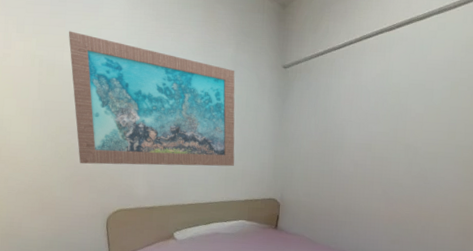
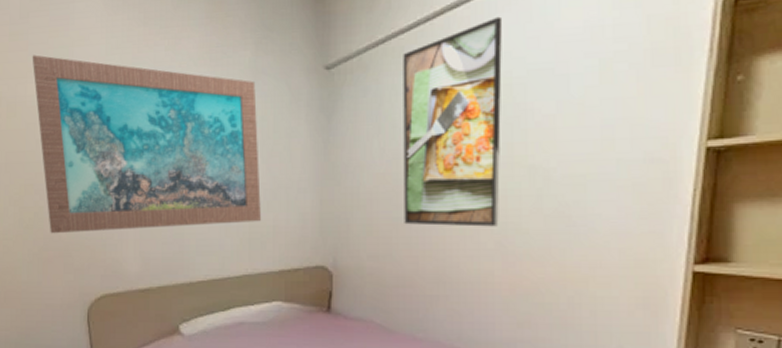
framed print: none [327,47,396,181] -> present [403,16,502,227]

